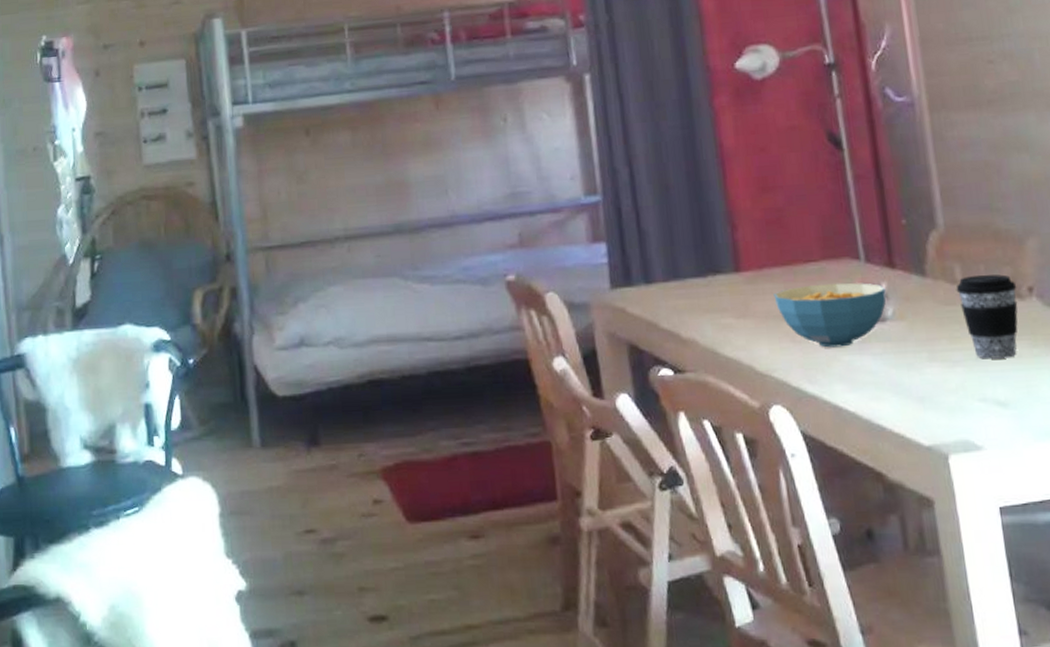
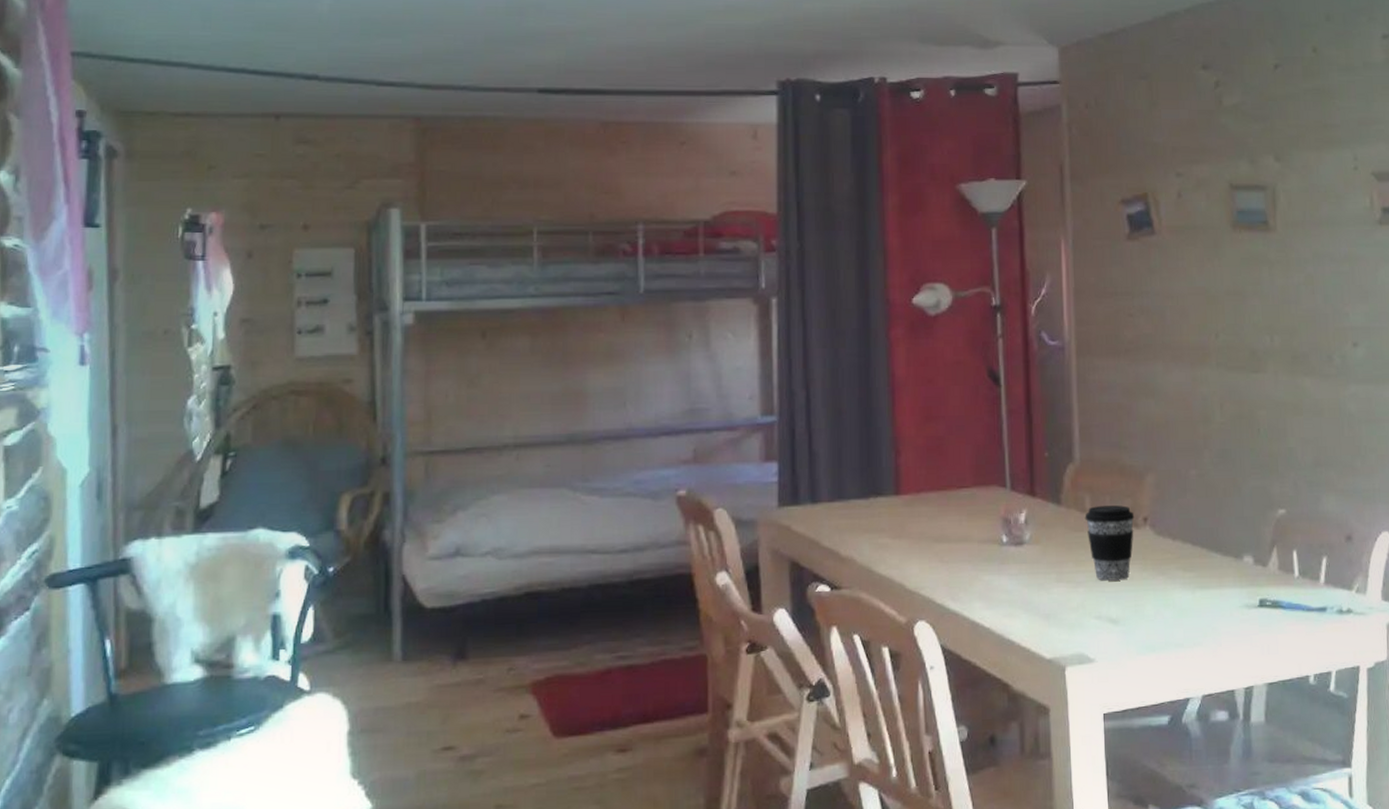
cereal bowl: present [773,282,887,348] -> none [928,508,1026,568]

